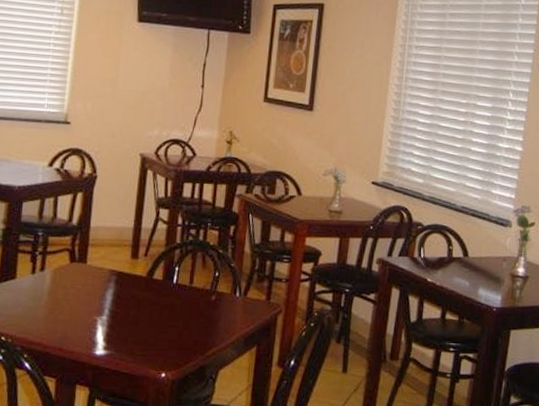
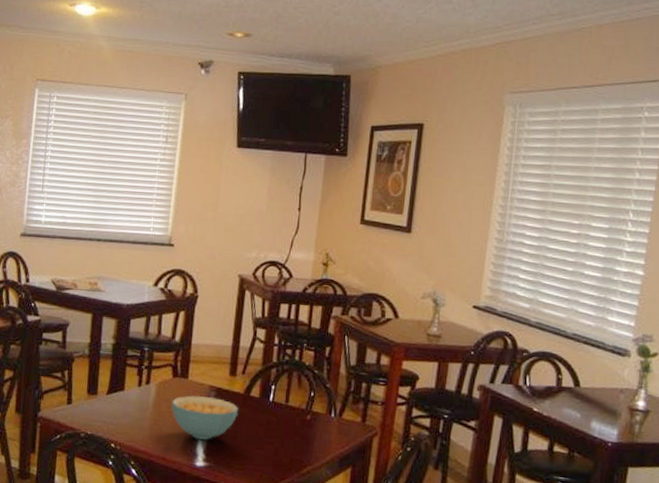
cereal bowl: none [69,280,141,327] -> present [171,395,239,440]

